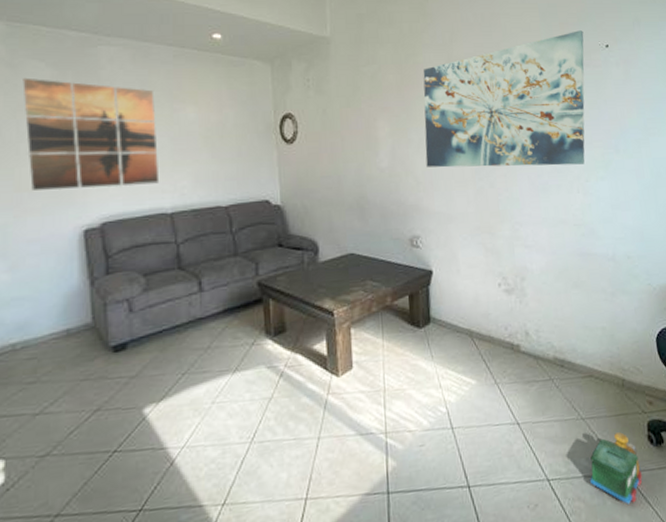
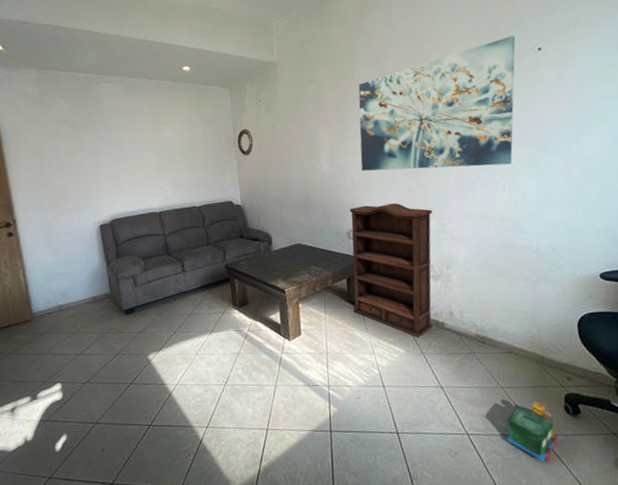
wall art: present [23,77,160,190] -> none [51,112,150,196]
bookshelf: none [412,205,507,365] -> present [349,203,433,338]

